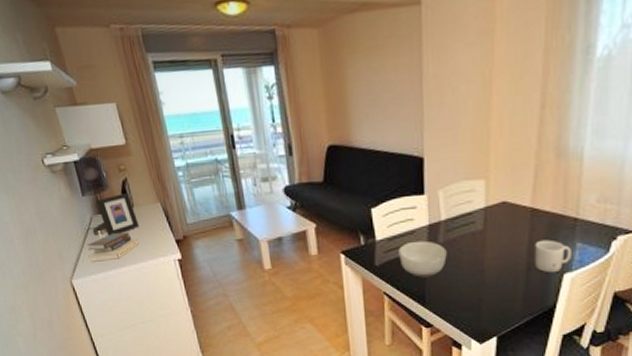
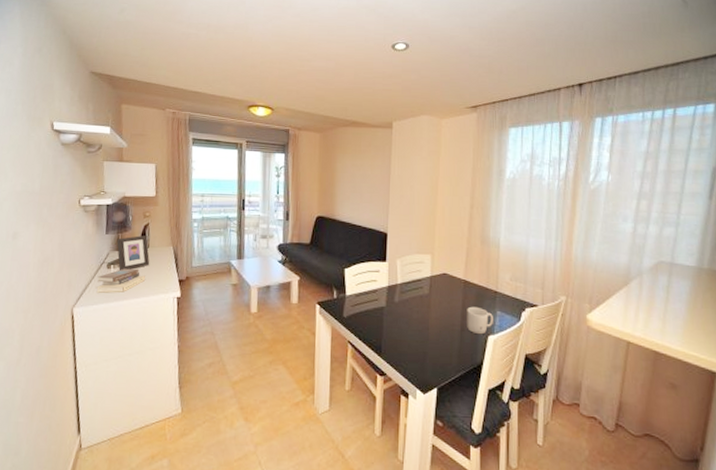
bowl: present [399,240,447,278] -> none [363,298,401,331]

